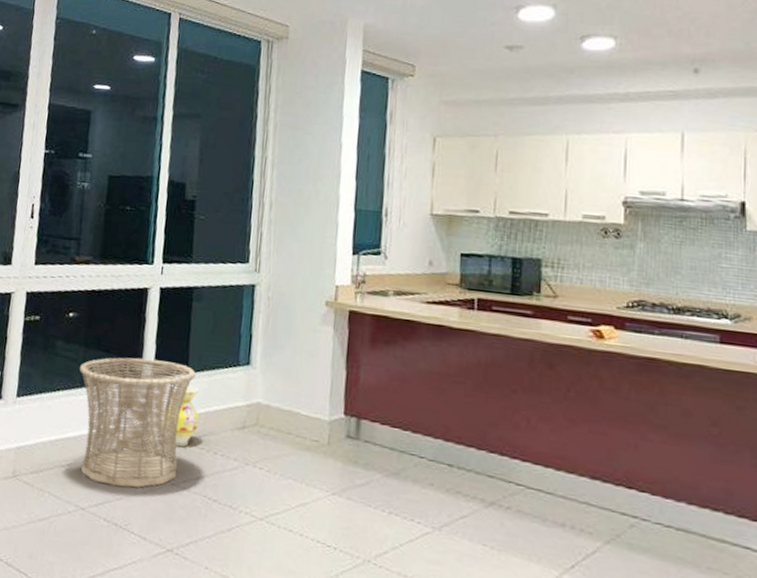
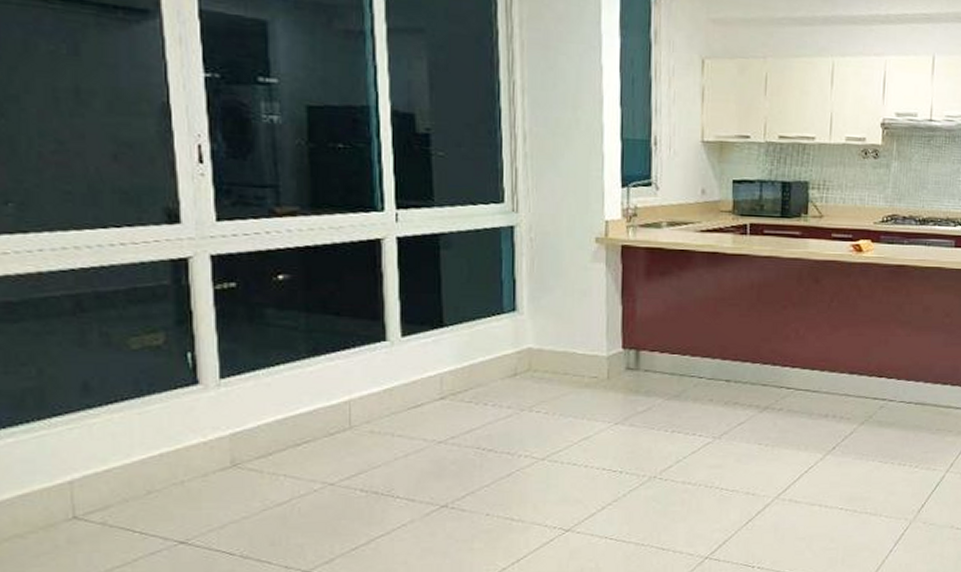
basket: present [80,357,196,488] -> none [303,317,454,455]
vase: present [163,386,199,447] -> none [419,341,461,404]

